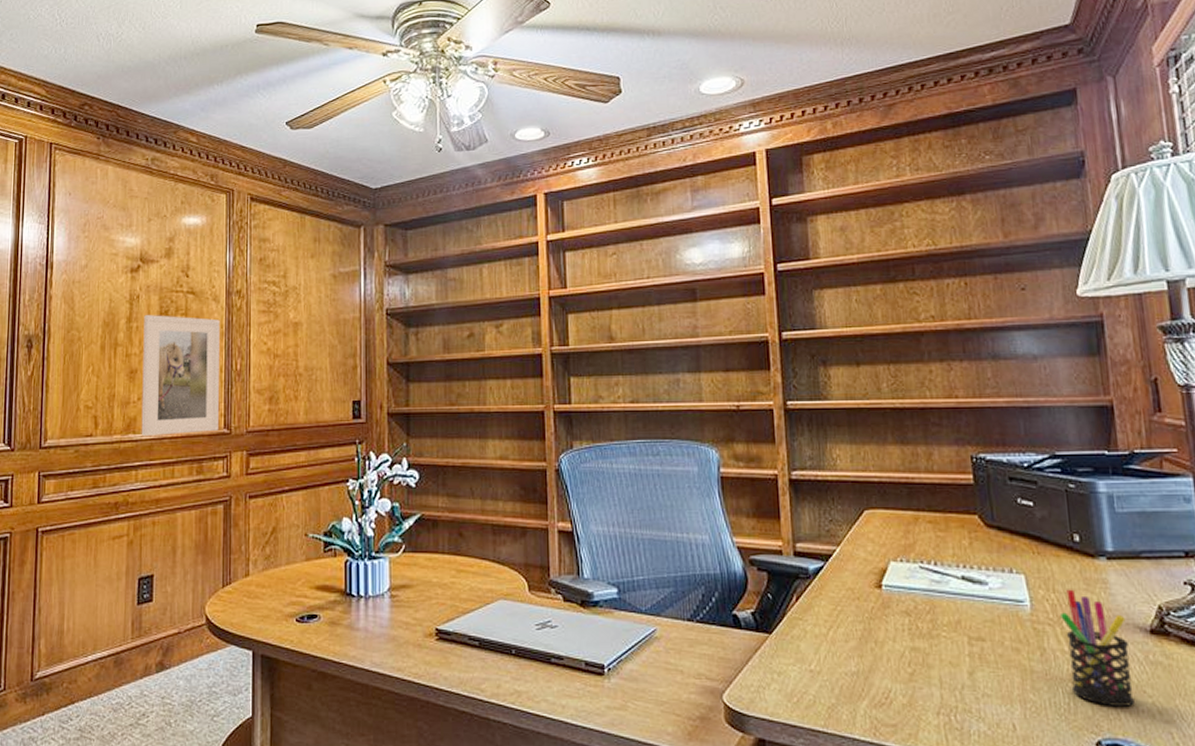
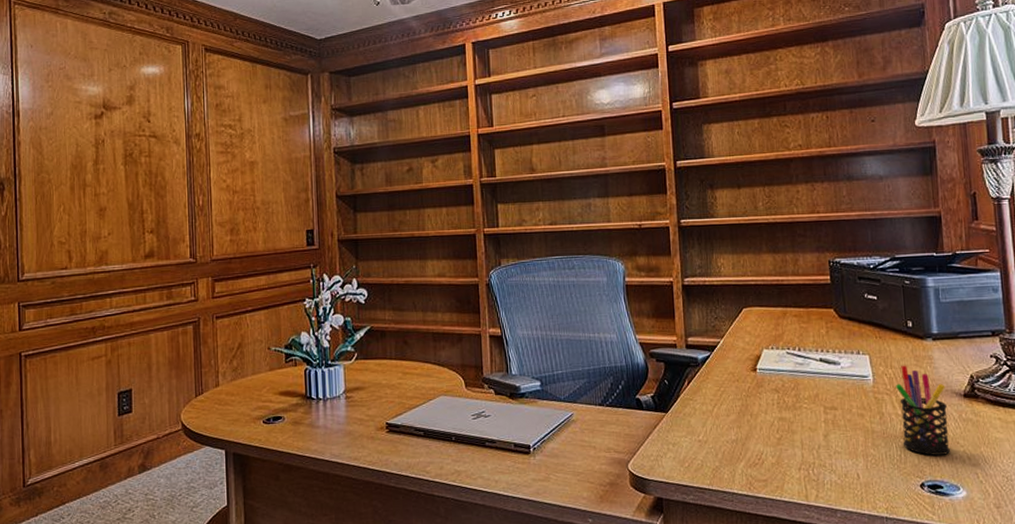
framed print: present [141,315,220,436] -> none [110,157,186,267]

